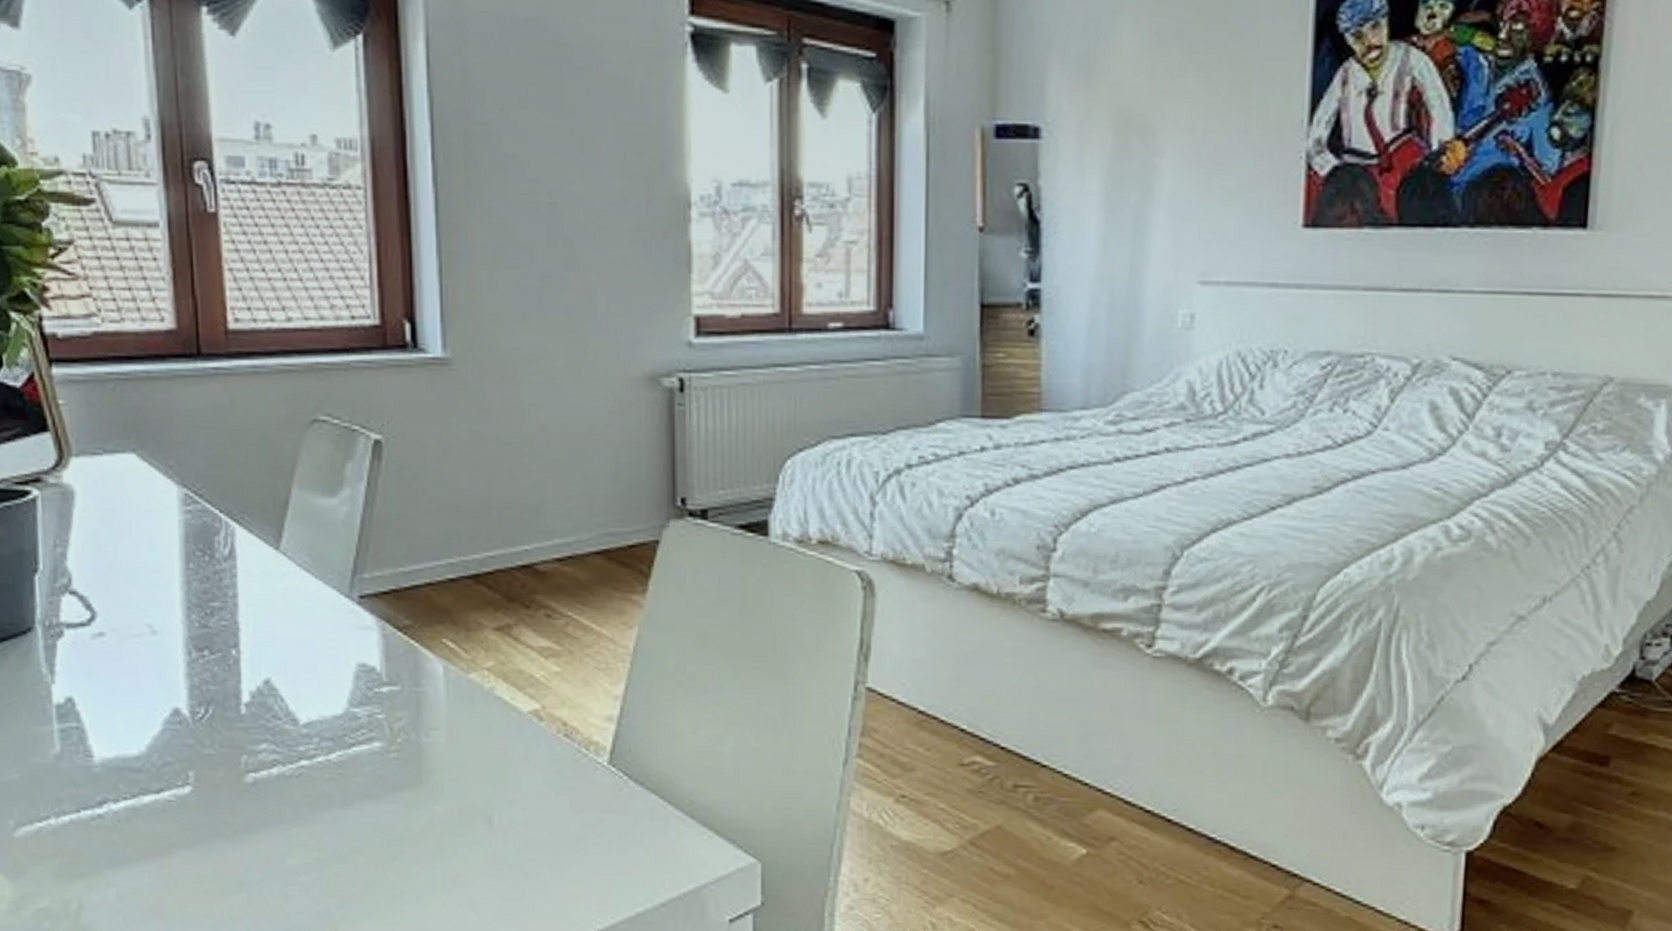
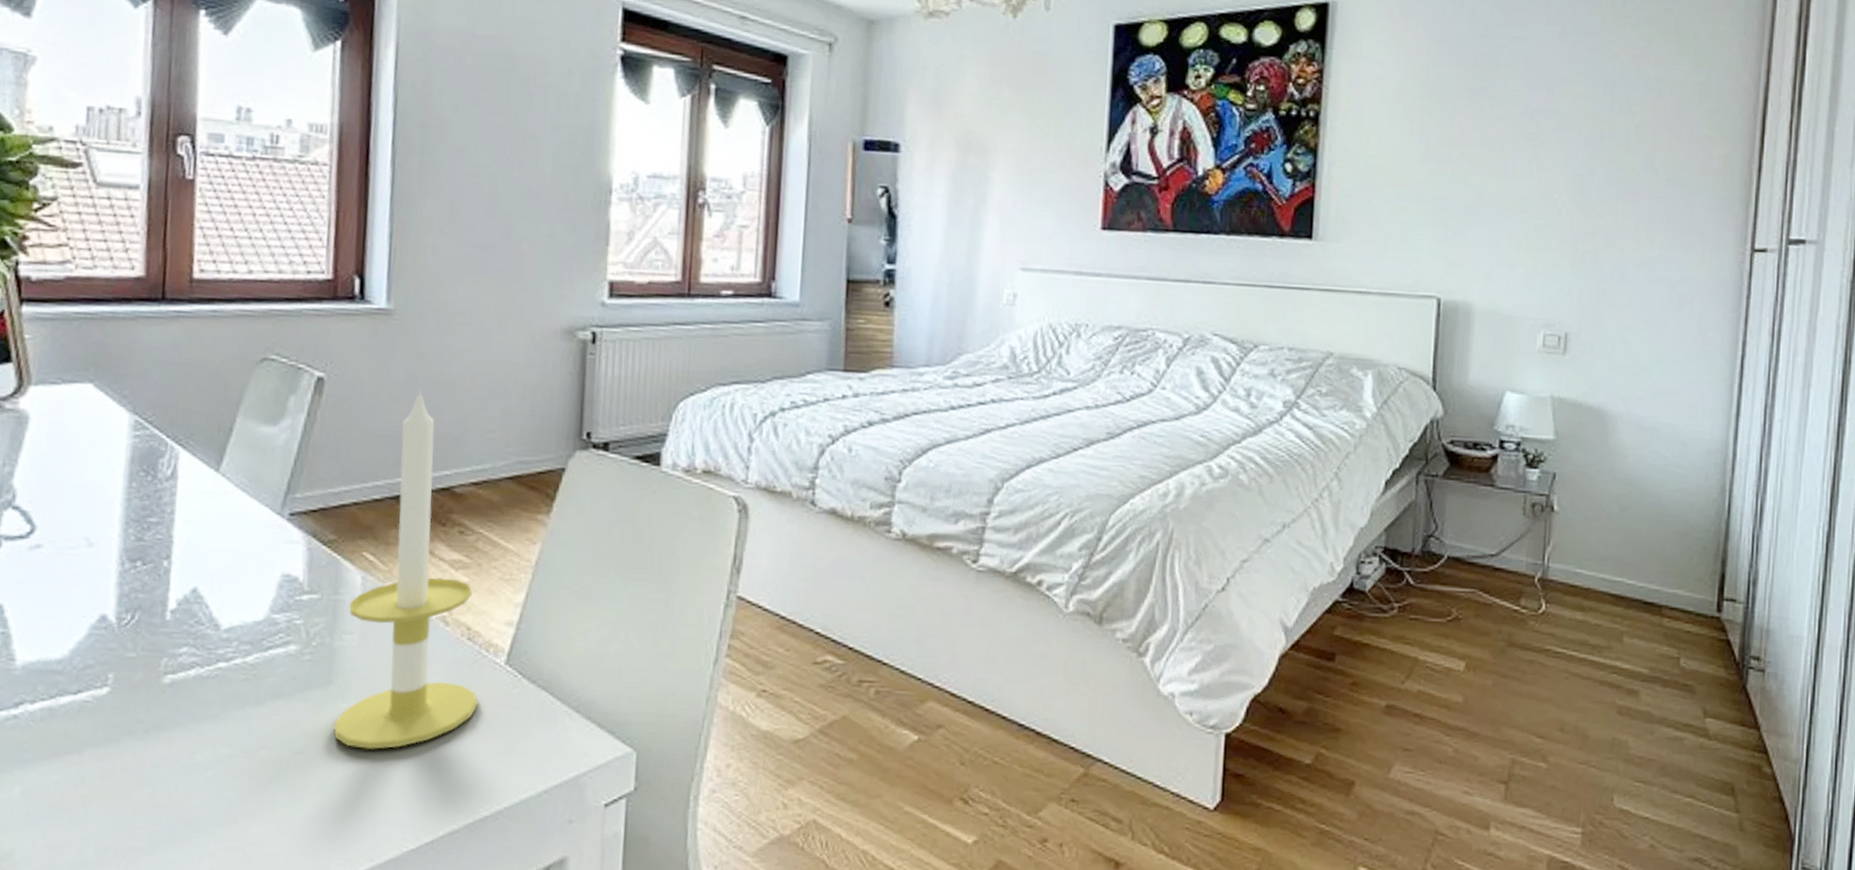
candle: none [428,452,583,856] -> present [333,389,479,749]

